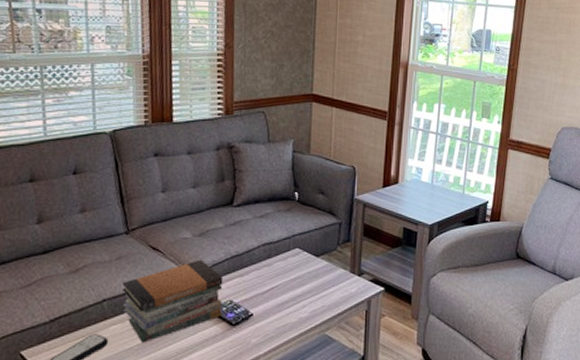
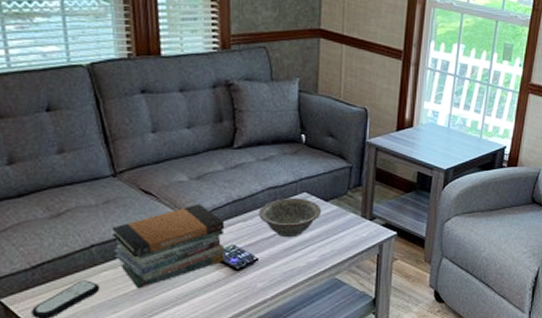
decorative bowl: none [254,253,313,293] -> present [259,197,322,238]

